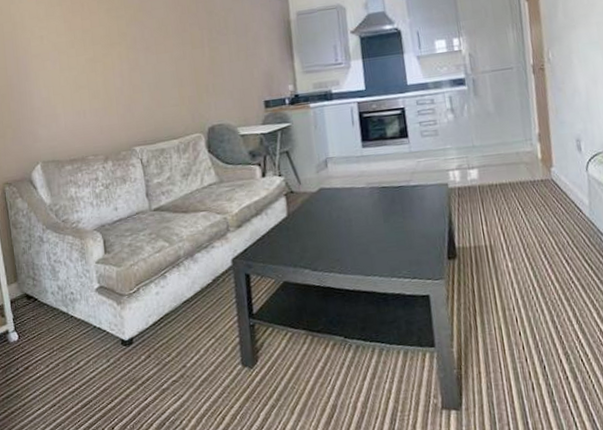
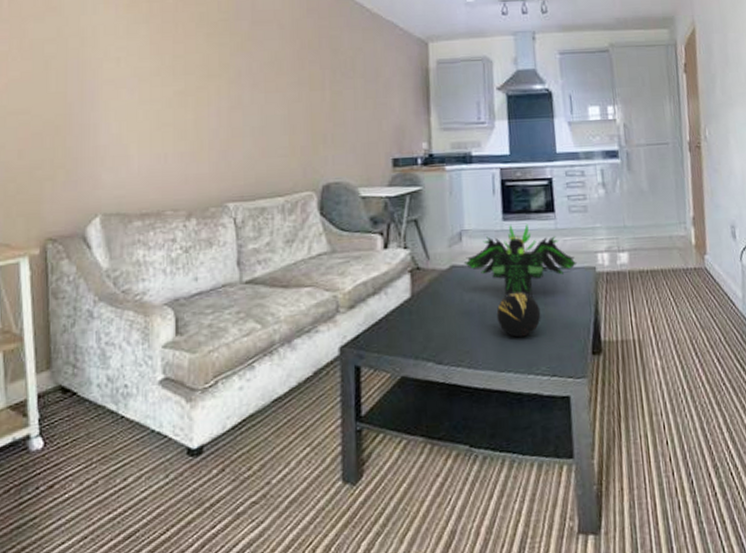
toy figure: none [331,149,431,213] -> present [465,224,578,298]
decorative orb: none [361,208,401,247] -> present [496,291,541,338]

